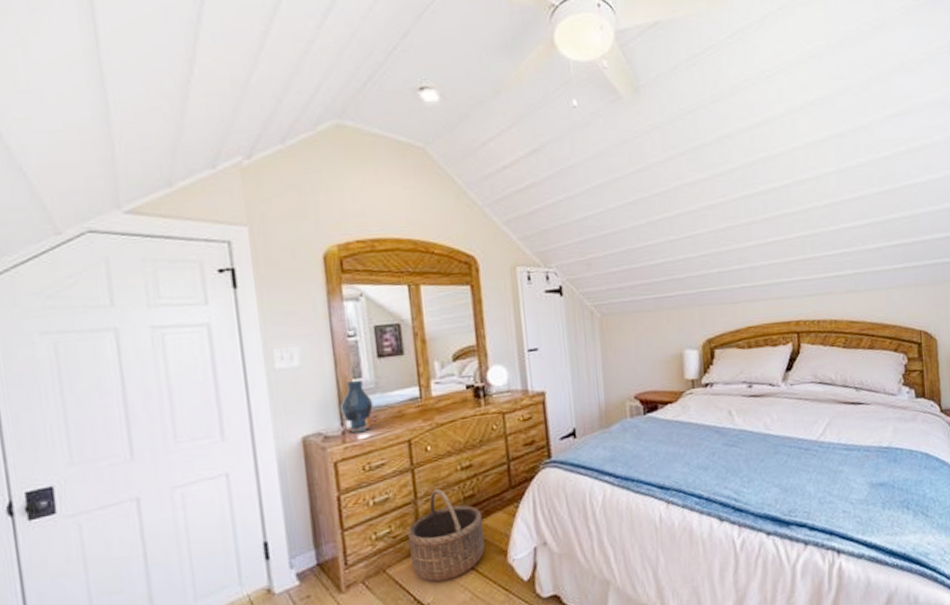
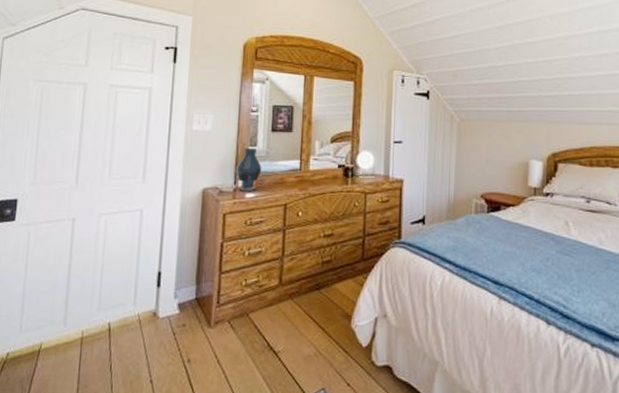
basket: present [407,489,486,582] -> none [270,251,335,333]

